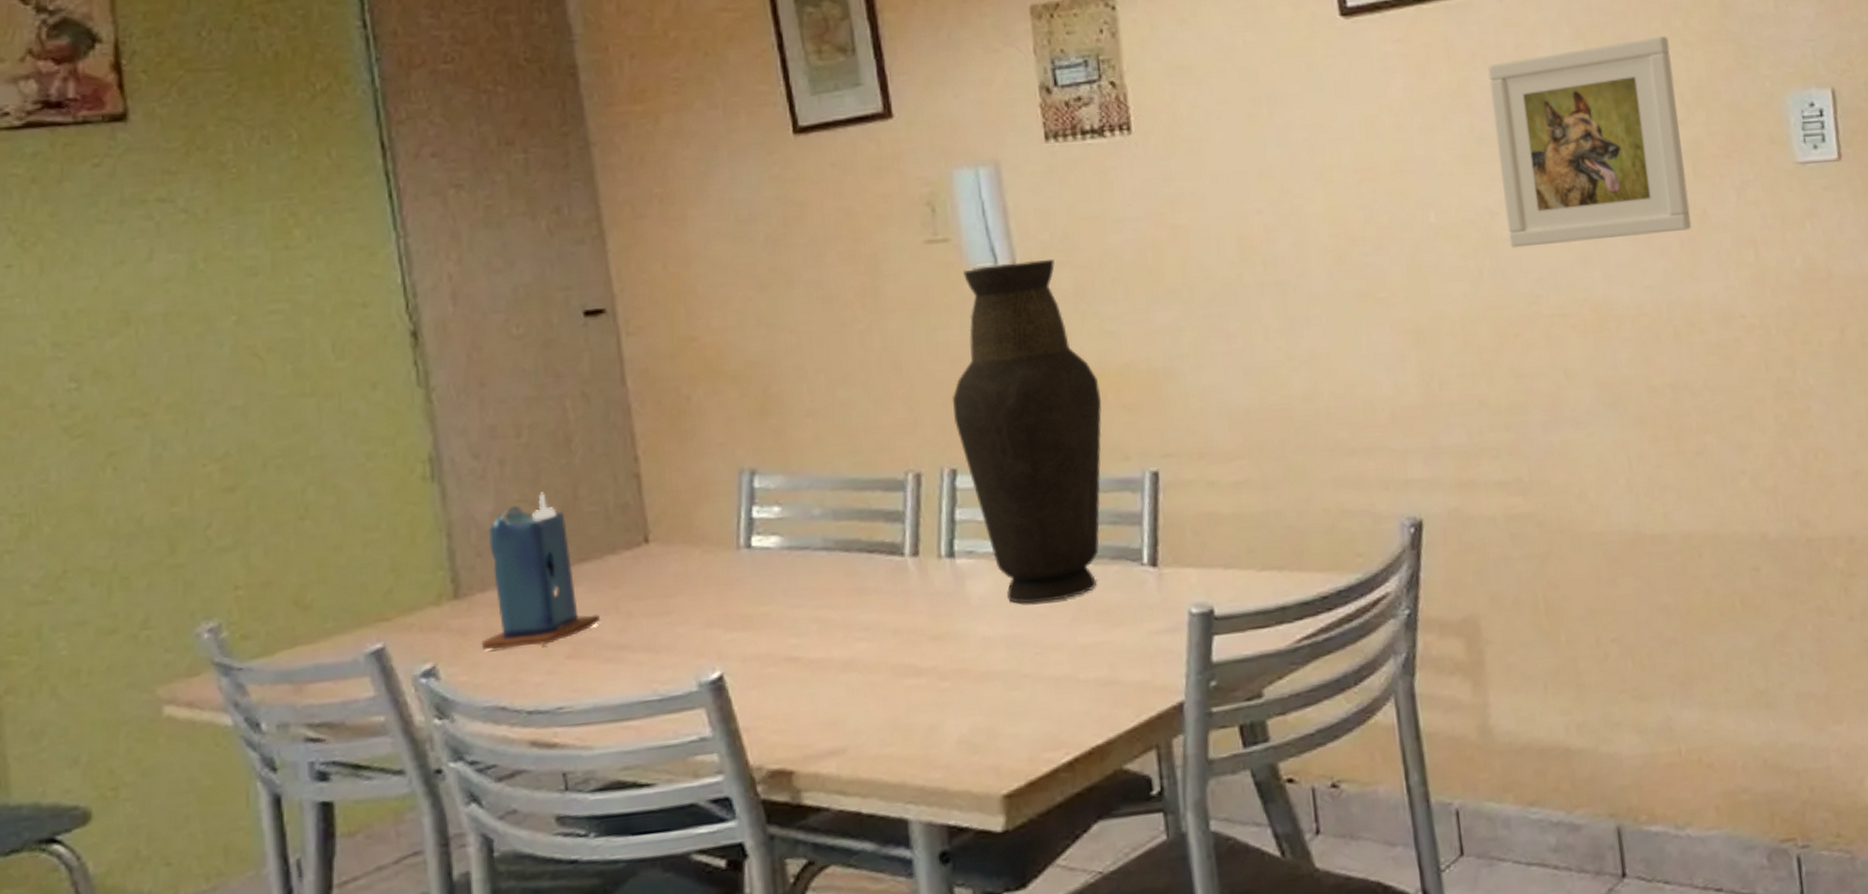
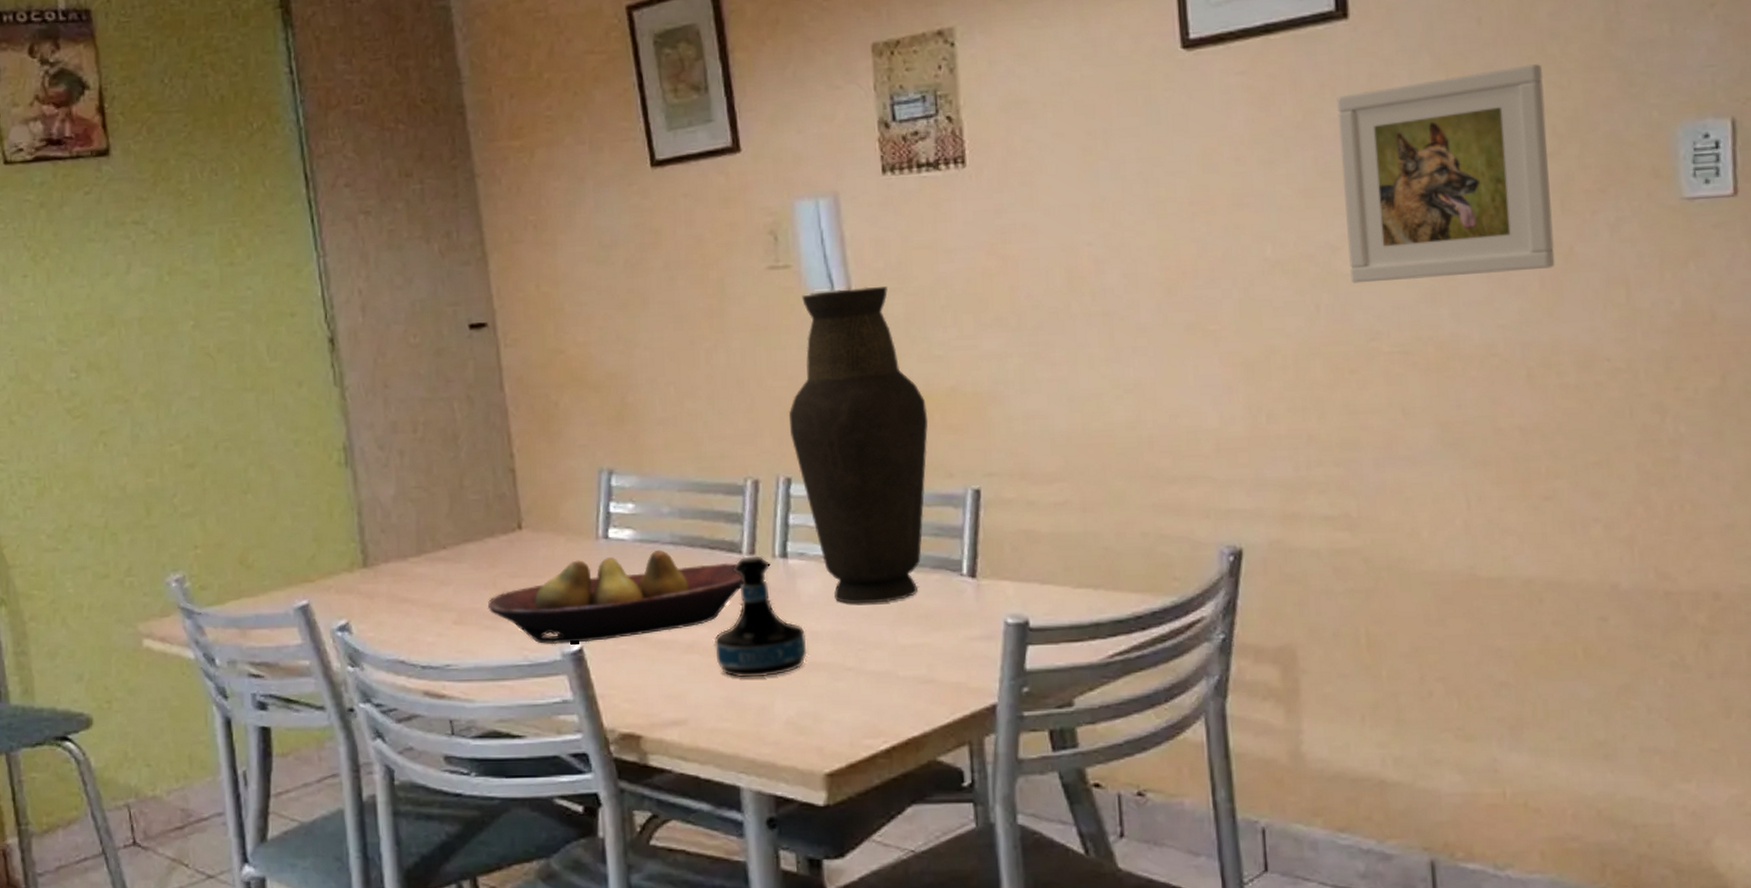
candle: present [481,492,601,651] -> none [384,480,482,613]
fruit bowl: none [609,556,908,675] -> present [488,549,744,645]
tequila bottle: none [874,557,980,695] -> present [713,556,807,677]

